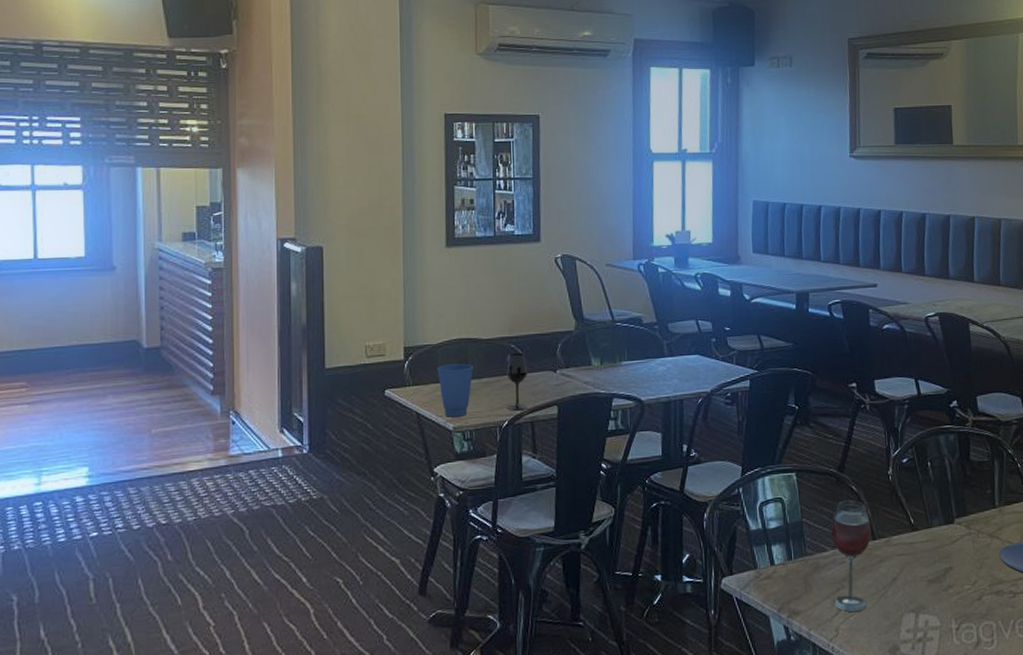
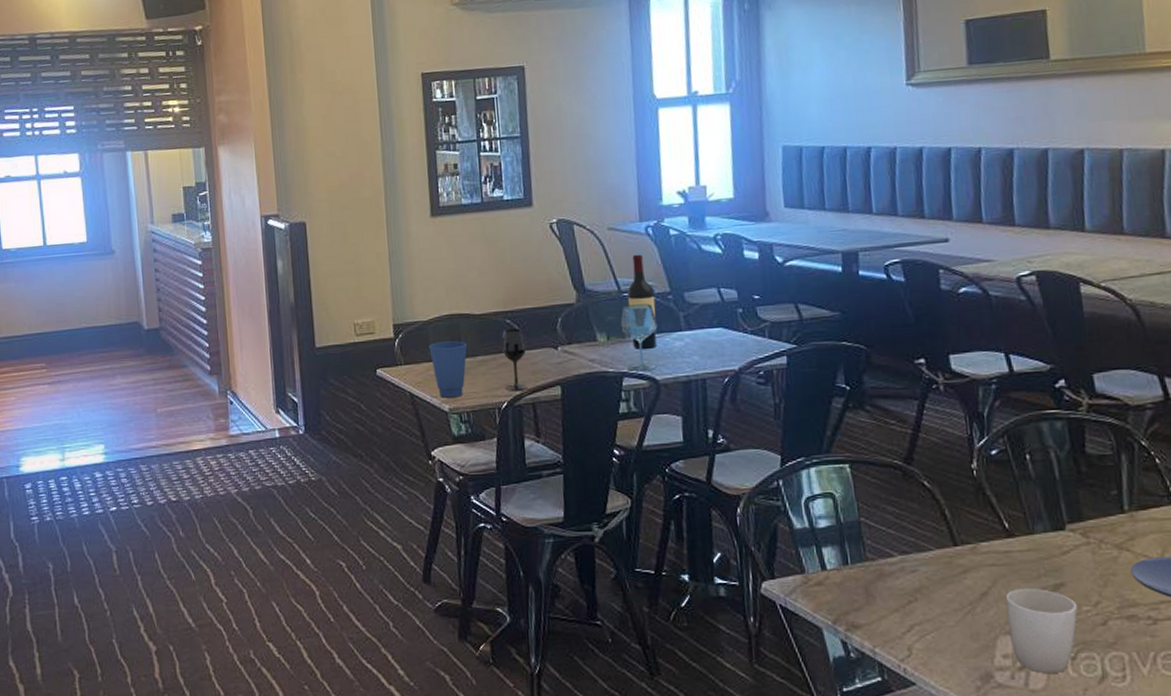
wine glass: none [613,332,645,393] -> present [620,304,658,372]
wine bottle: none [619,288,644,374] -> present [627,254,658,350]
wineglass: present [831,499,872,613] -> none [897,497,952,630]
cup: none [910,572,962,644] -> present [1005,587,1078,674]

